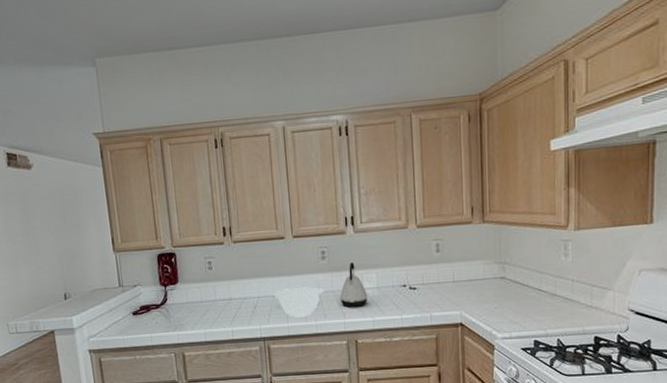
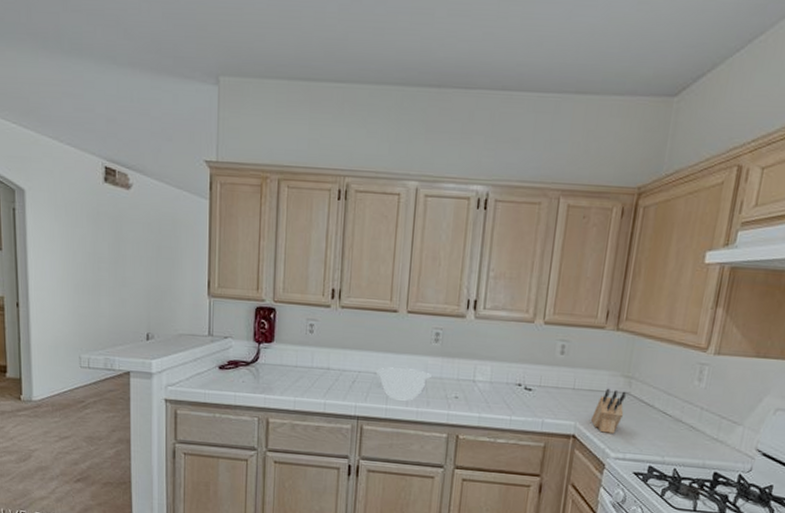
kettle: present [339,262,368,307] -> none [447,350,479,400]
knife block: none [474,276,503,317] -> present [590,388,626,434]

